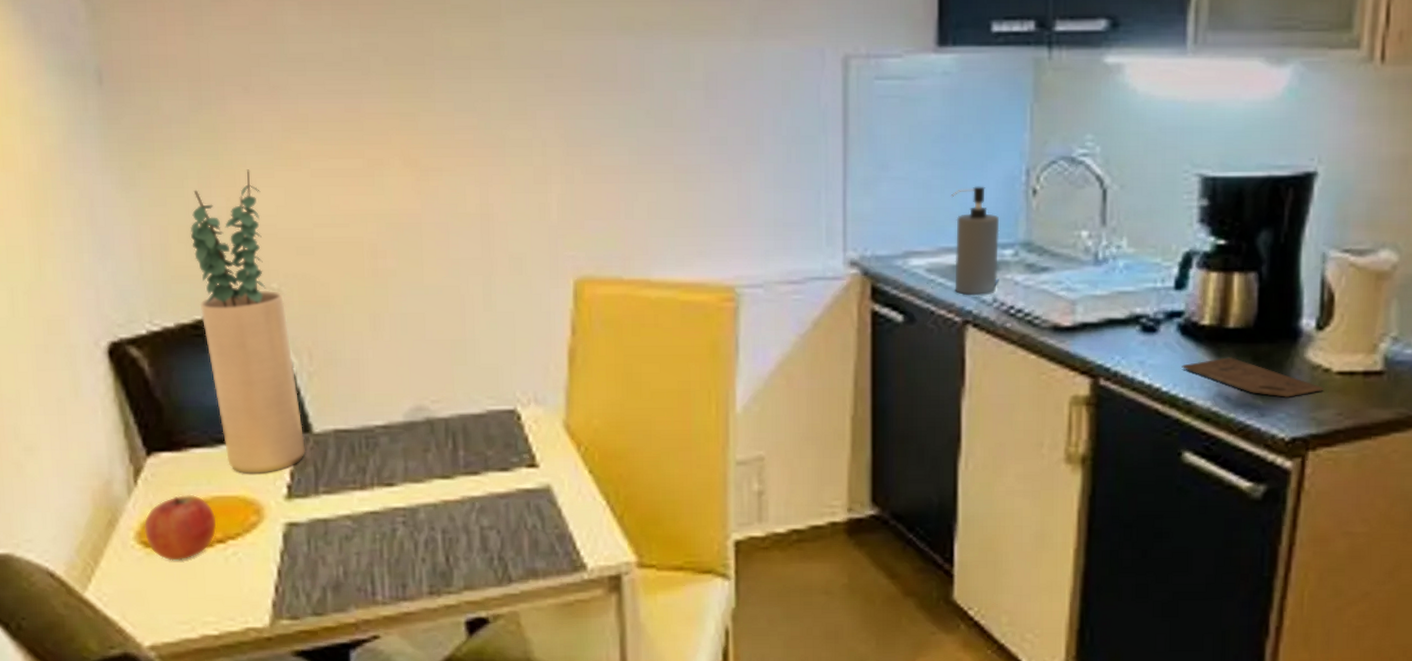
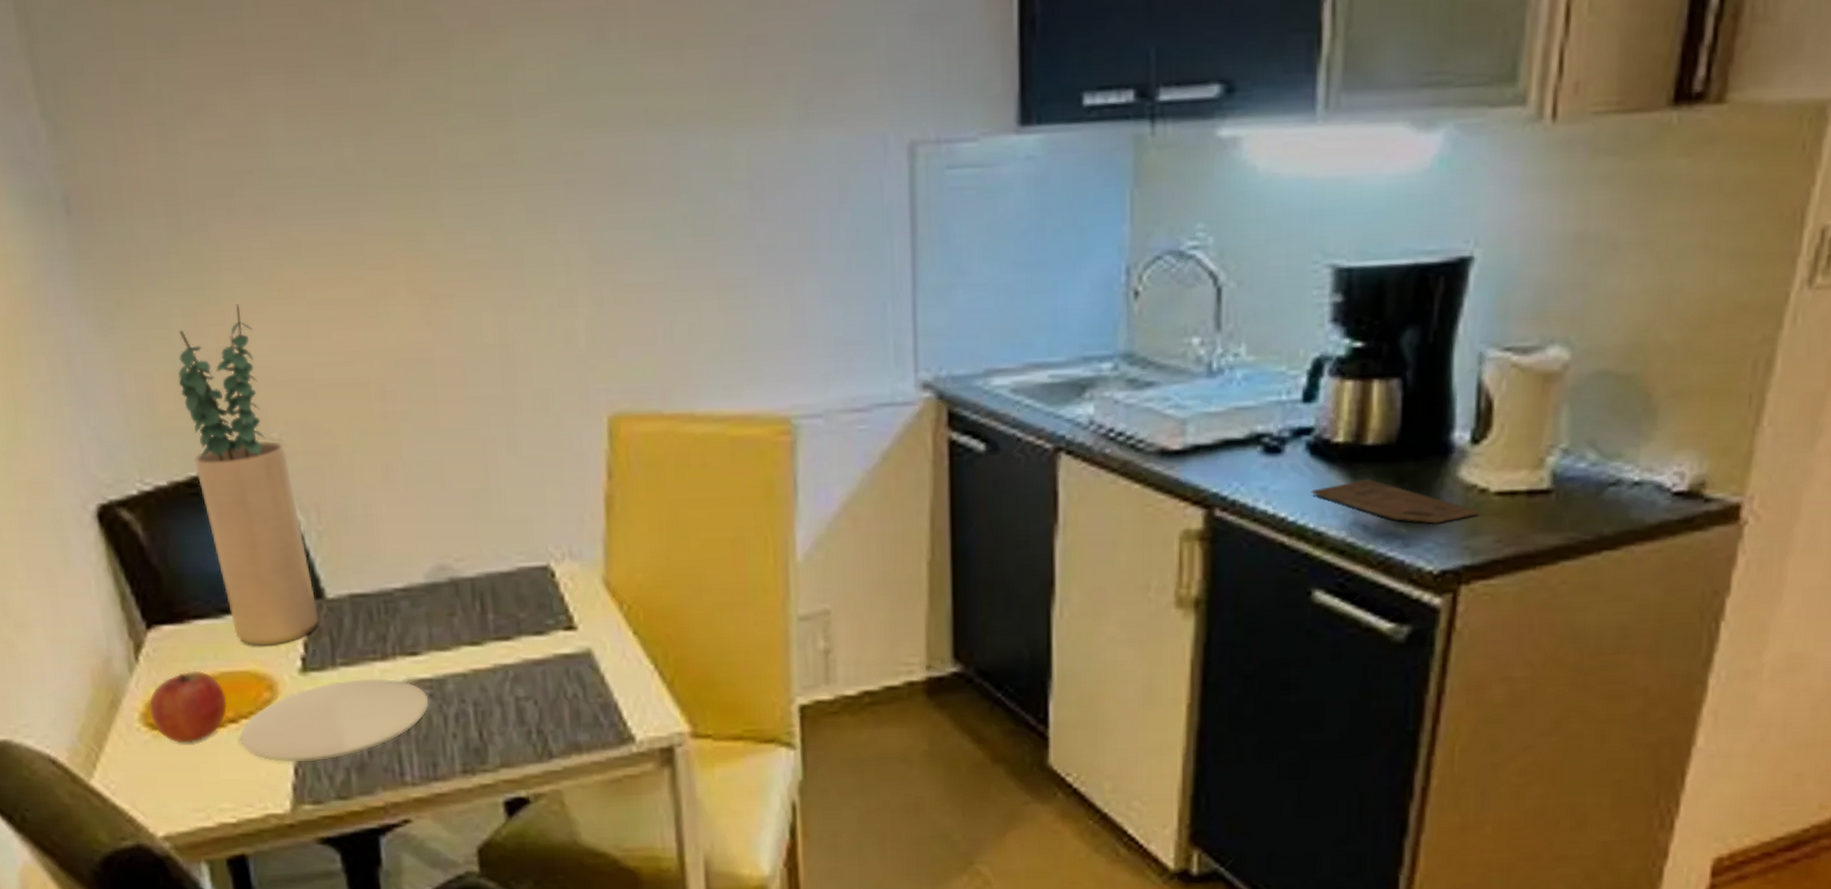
plate: none [226,506,402,581] -> present [239,678,429,762]
soap dispenser: present [950,186,1000,297] -> none [1038,289,1096,419]

